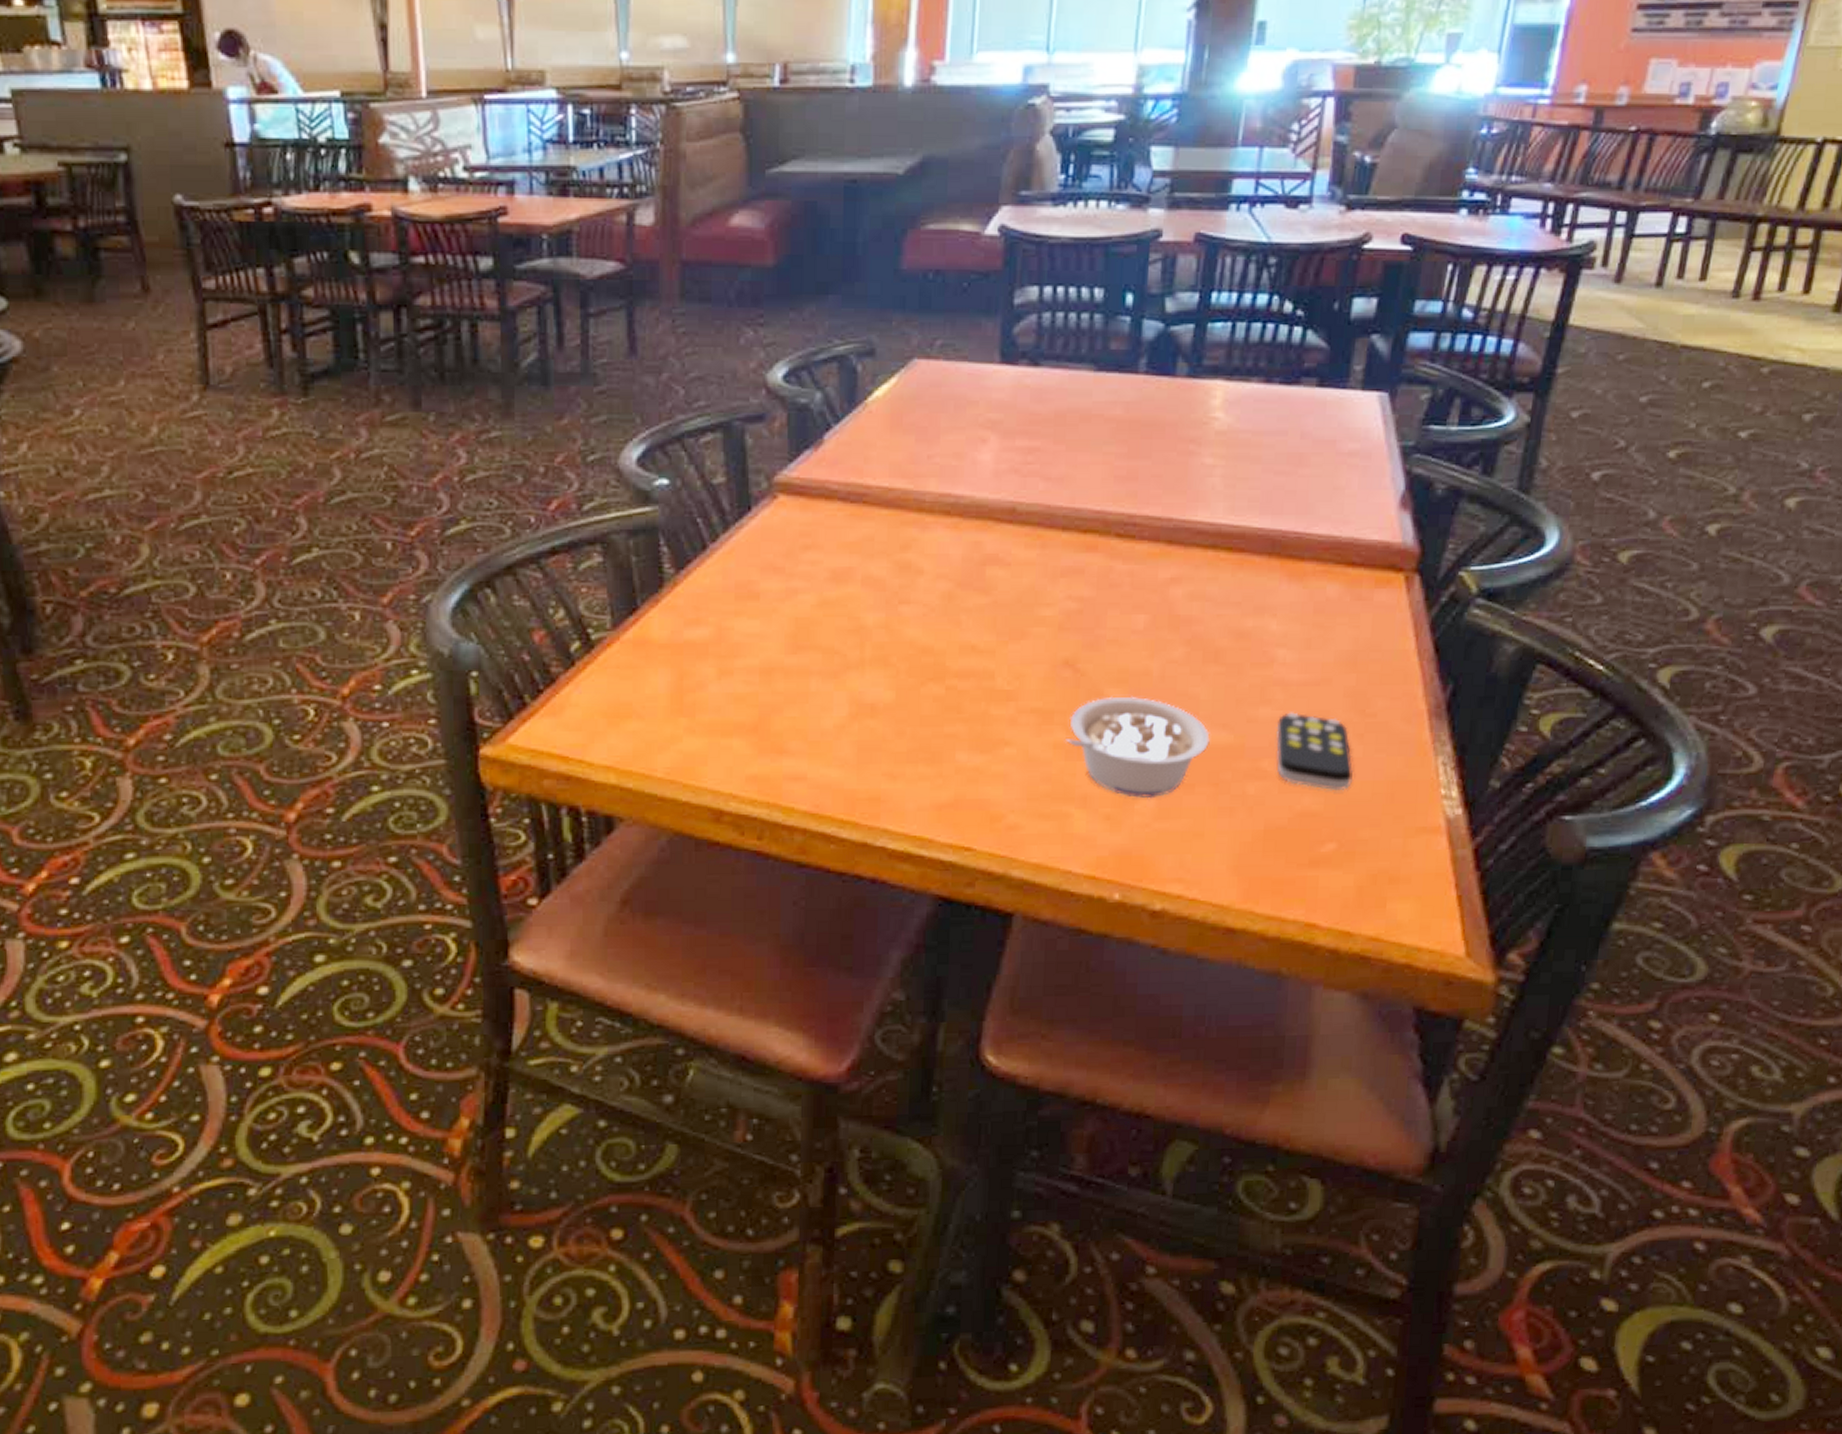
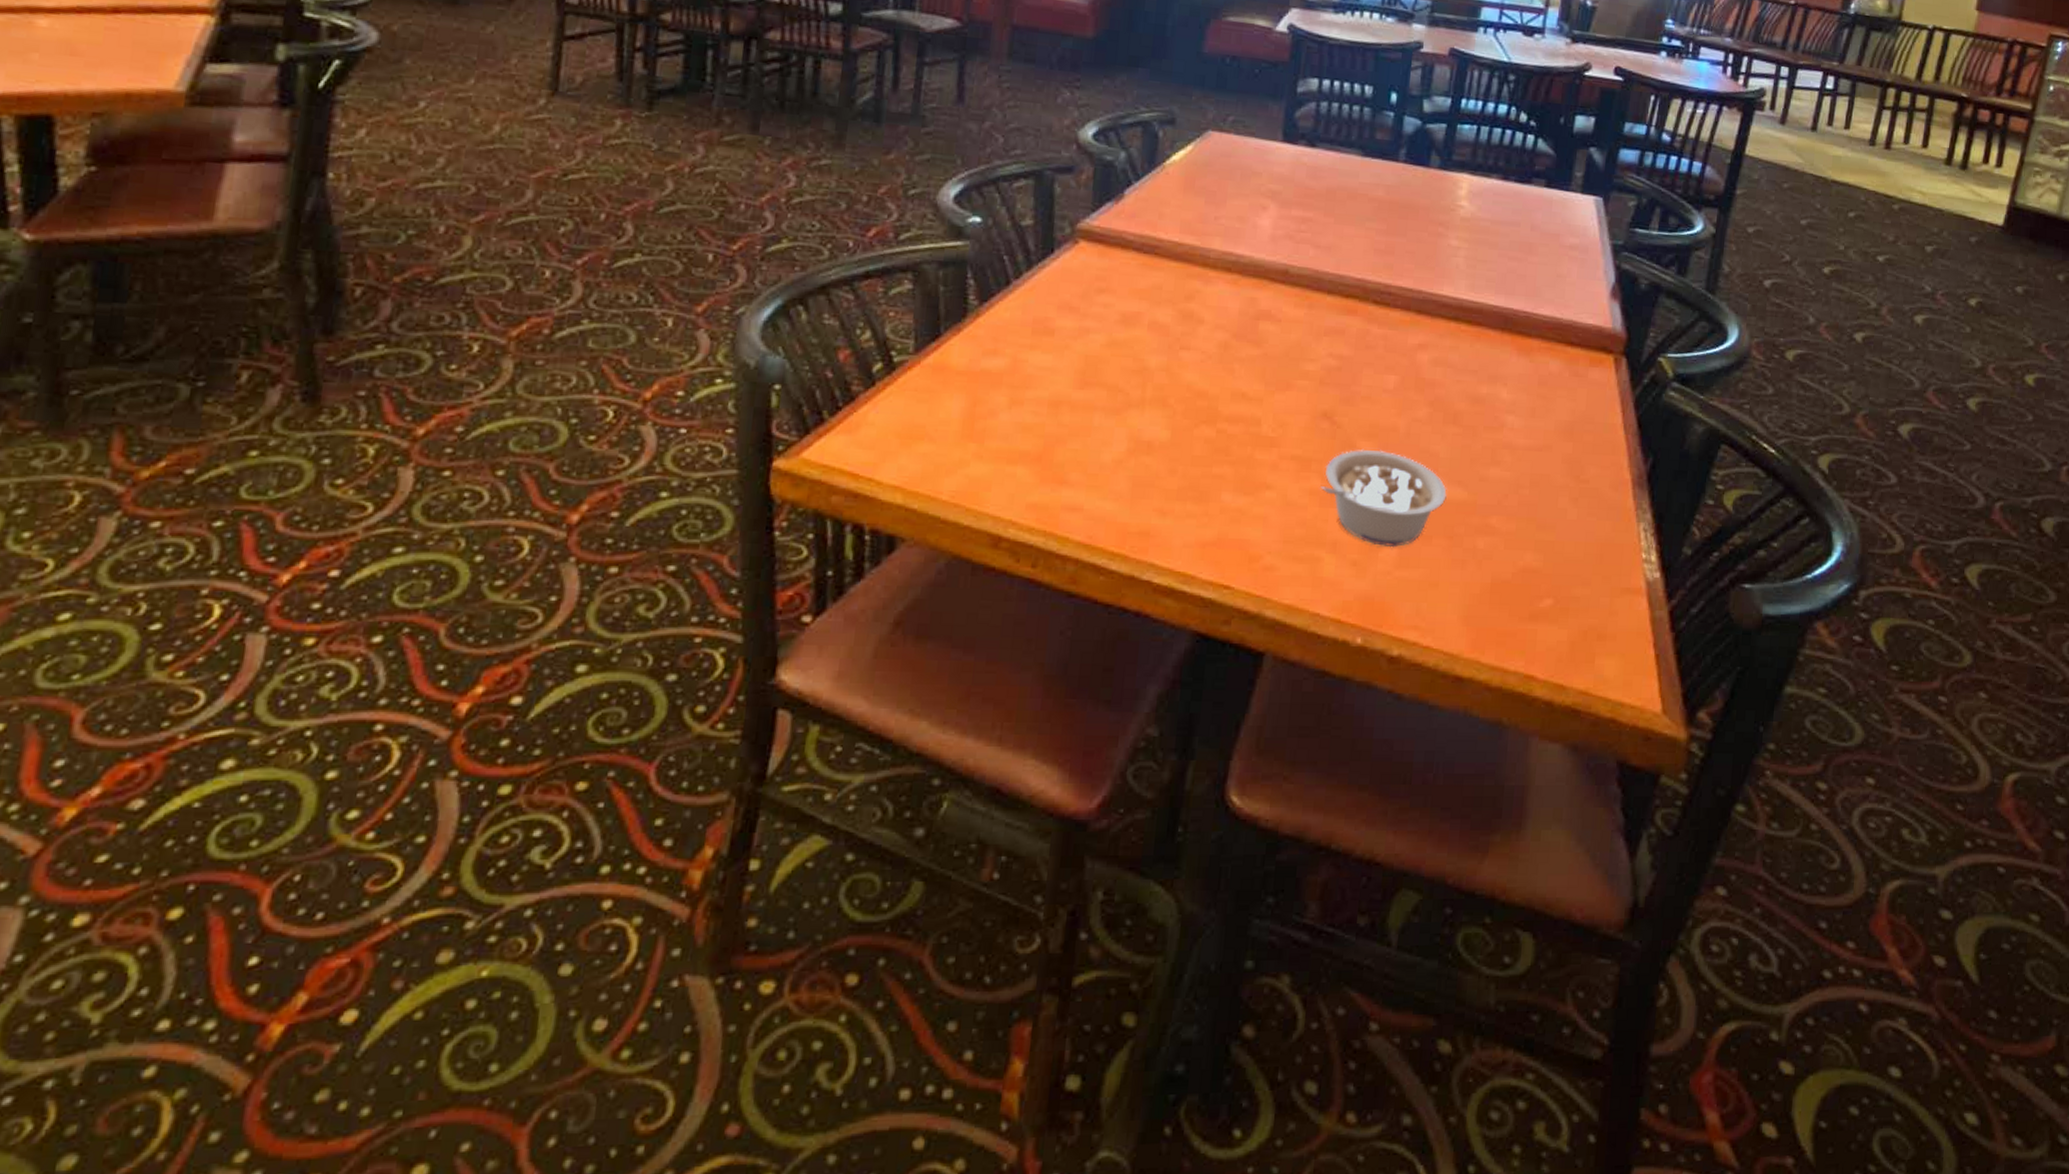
remote control: present [1276,712,1353,791] -> none [1504,474,1568,551]

